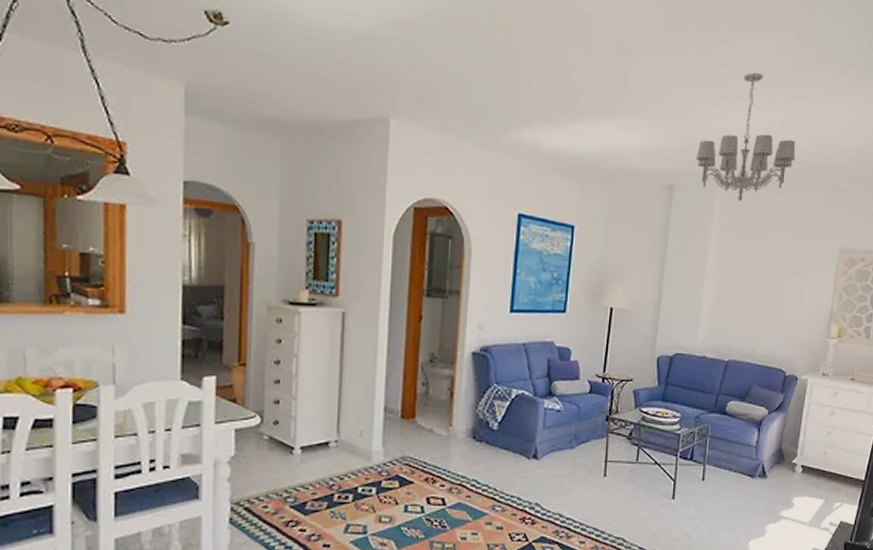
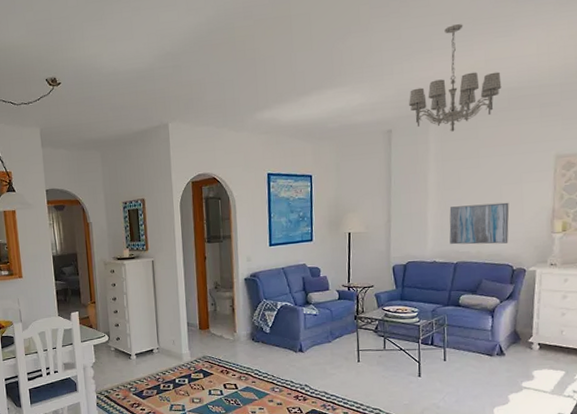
wall art: none [723,292,789,344] -> present [449,202,510,245]

